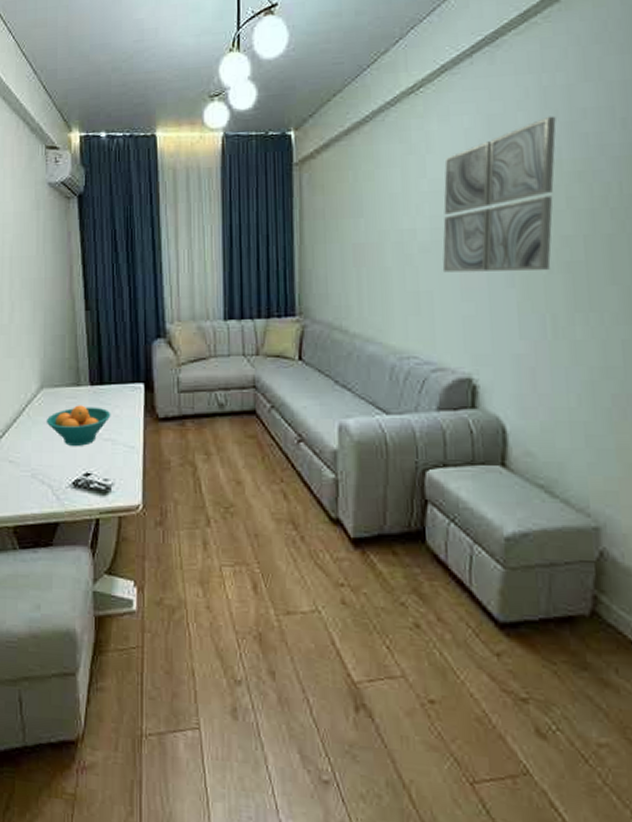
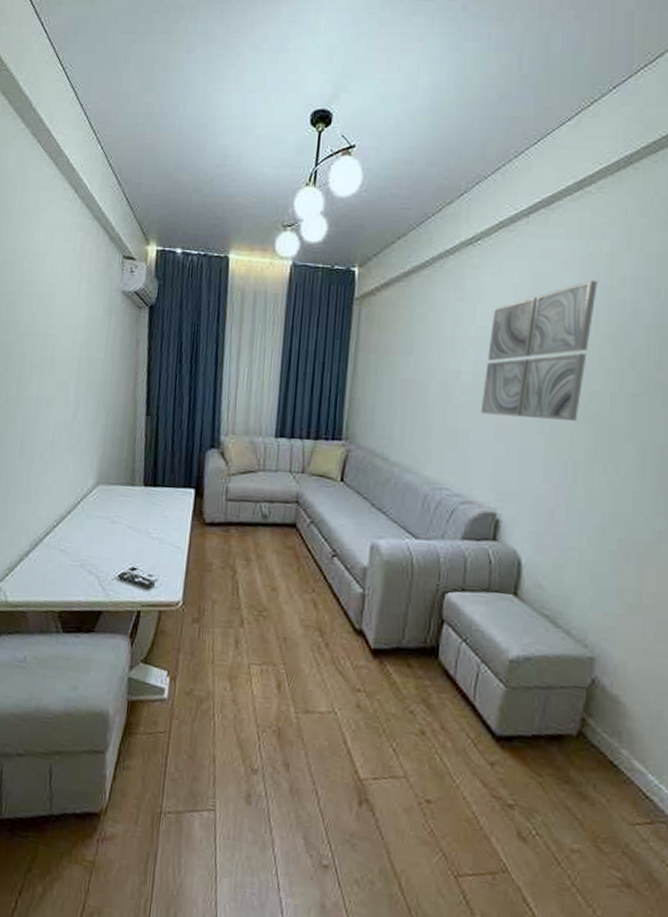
fruit bowl: present [46,405,111,446] -> none [98,503,161,542]

